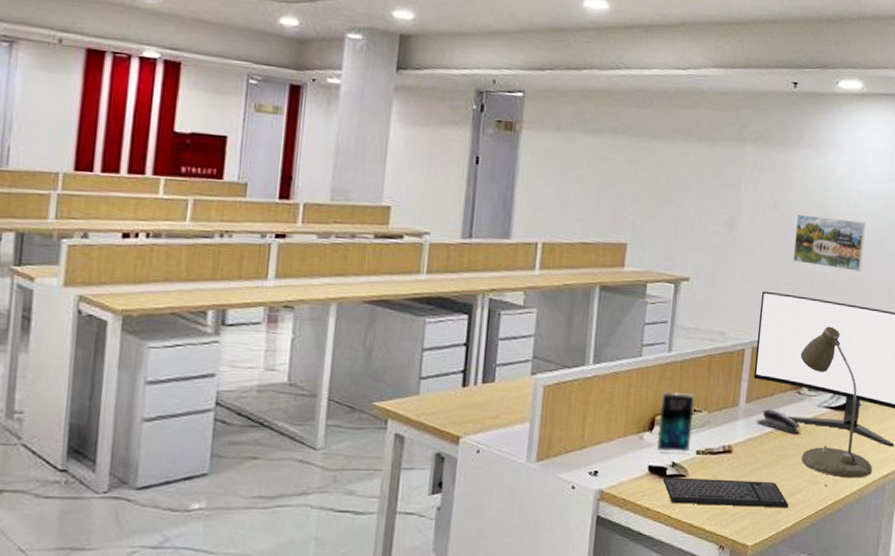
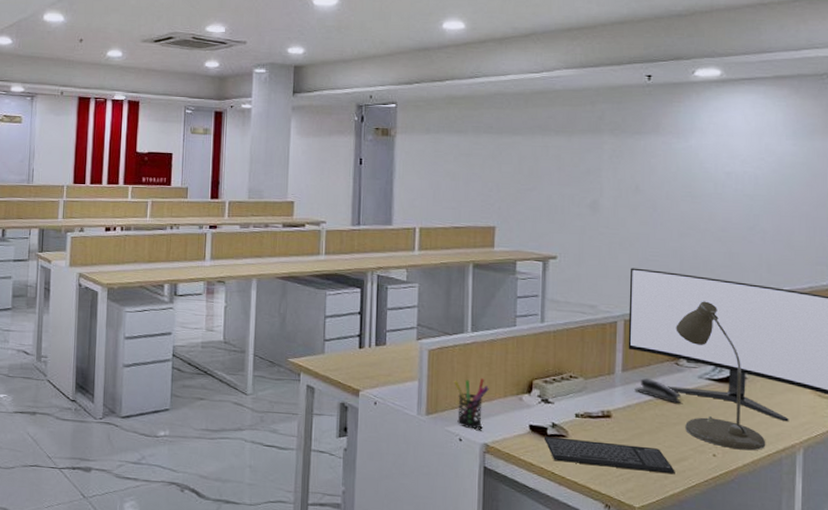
pen holder: none [570,416,608,473] -> present [454,378,489,429]
smartphone: present [656,392,696,453] -> none [535,359,571,415]
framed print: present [792,215,866,272] -> none [660,196,736,249]

